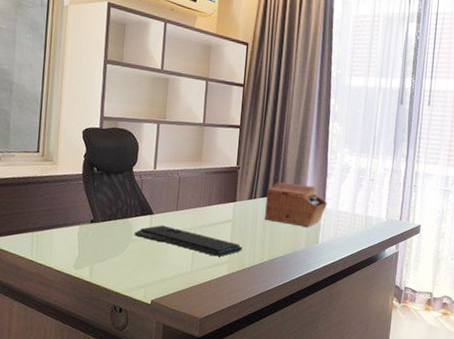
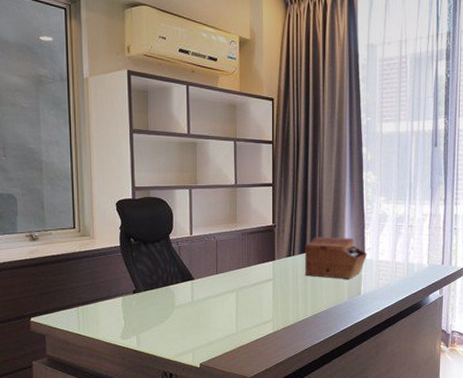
keyboard: present [134,225,243,257] -> none [177,290,286,316]

